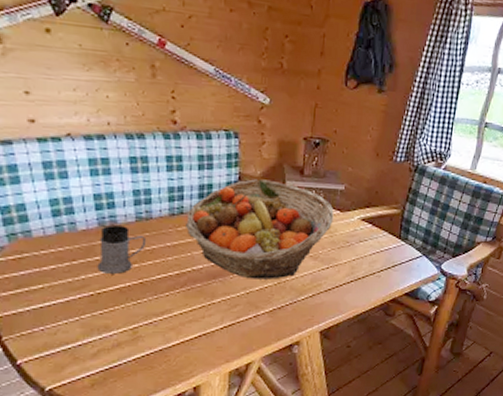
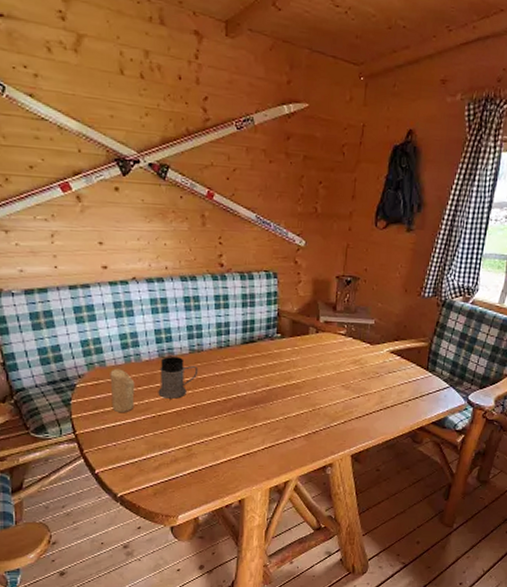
candle: none [37,239,69,292] -> present [110,368,135,413]
fruit basket: present [186,179,334,279] -> none [232,315,365,406]

